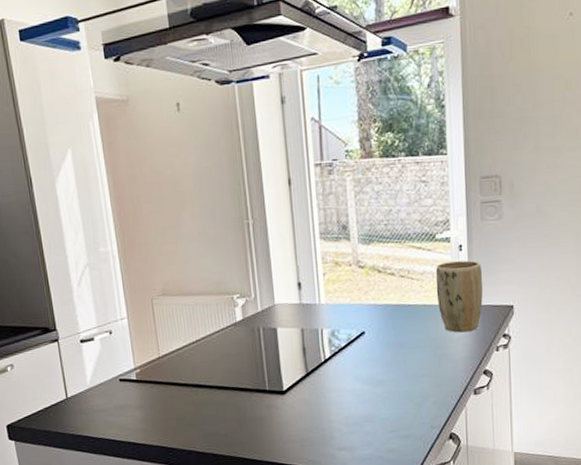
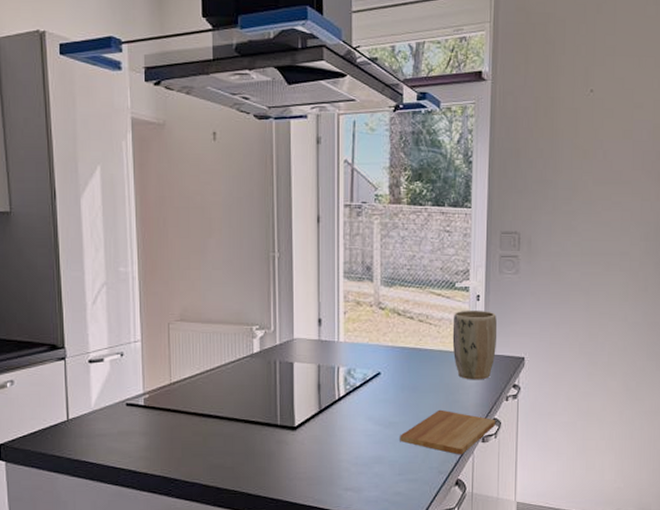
cutting board: none [389,364,488,409] -> present [400,409,496,455]

